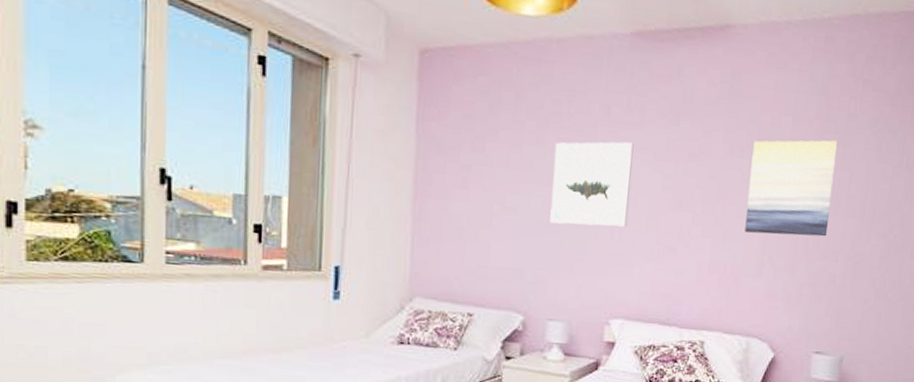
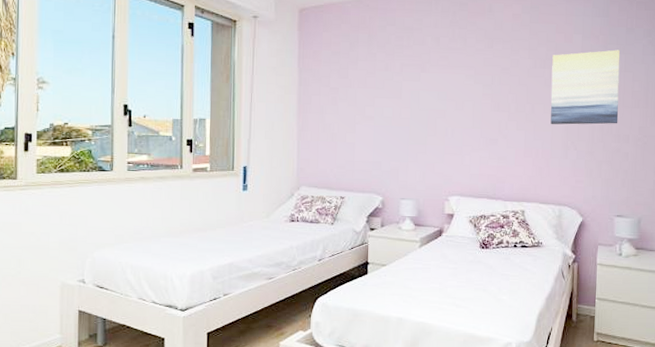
wall art: present [550,141,634,227] -> none [398,63,459,127]

